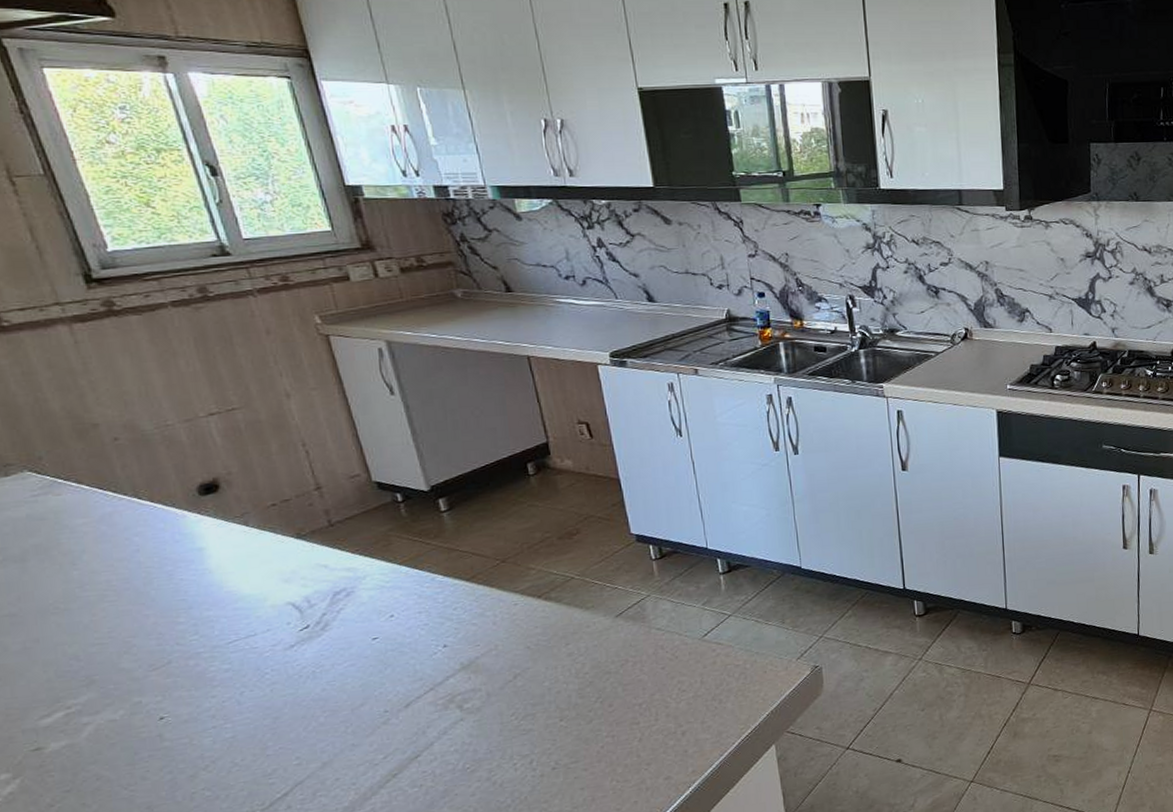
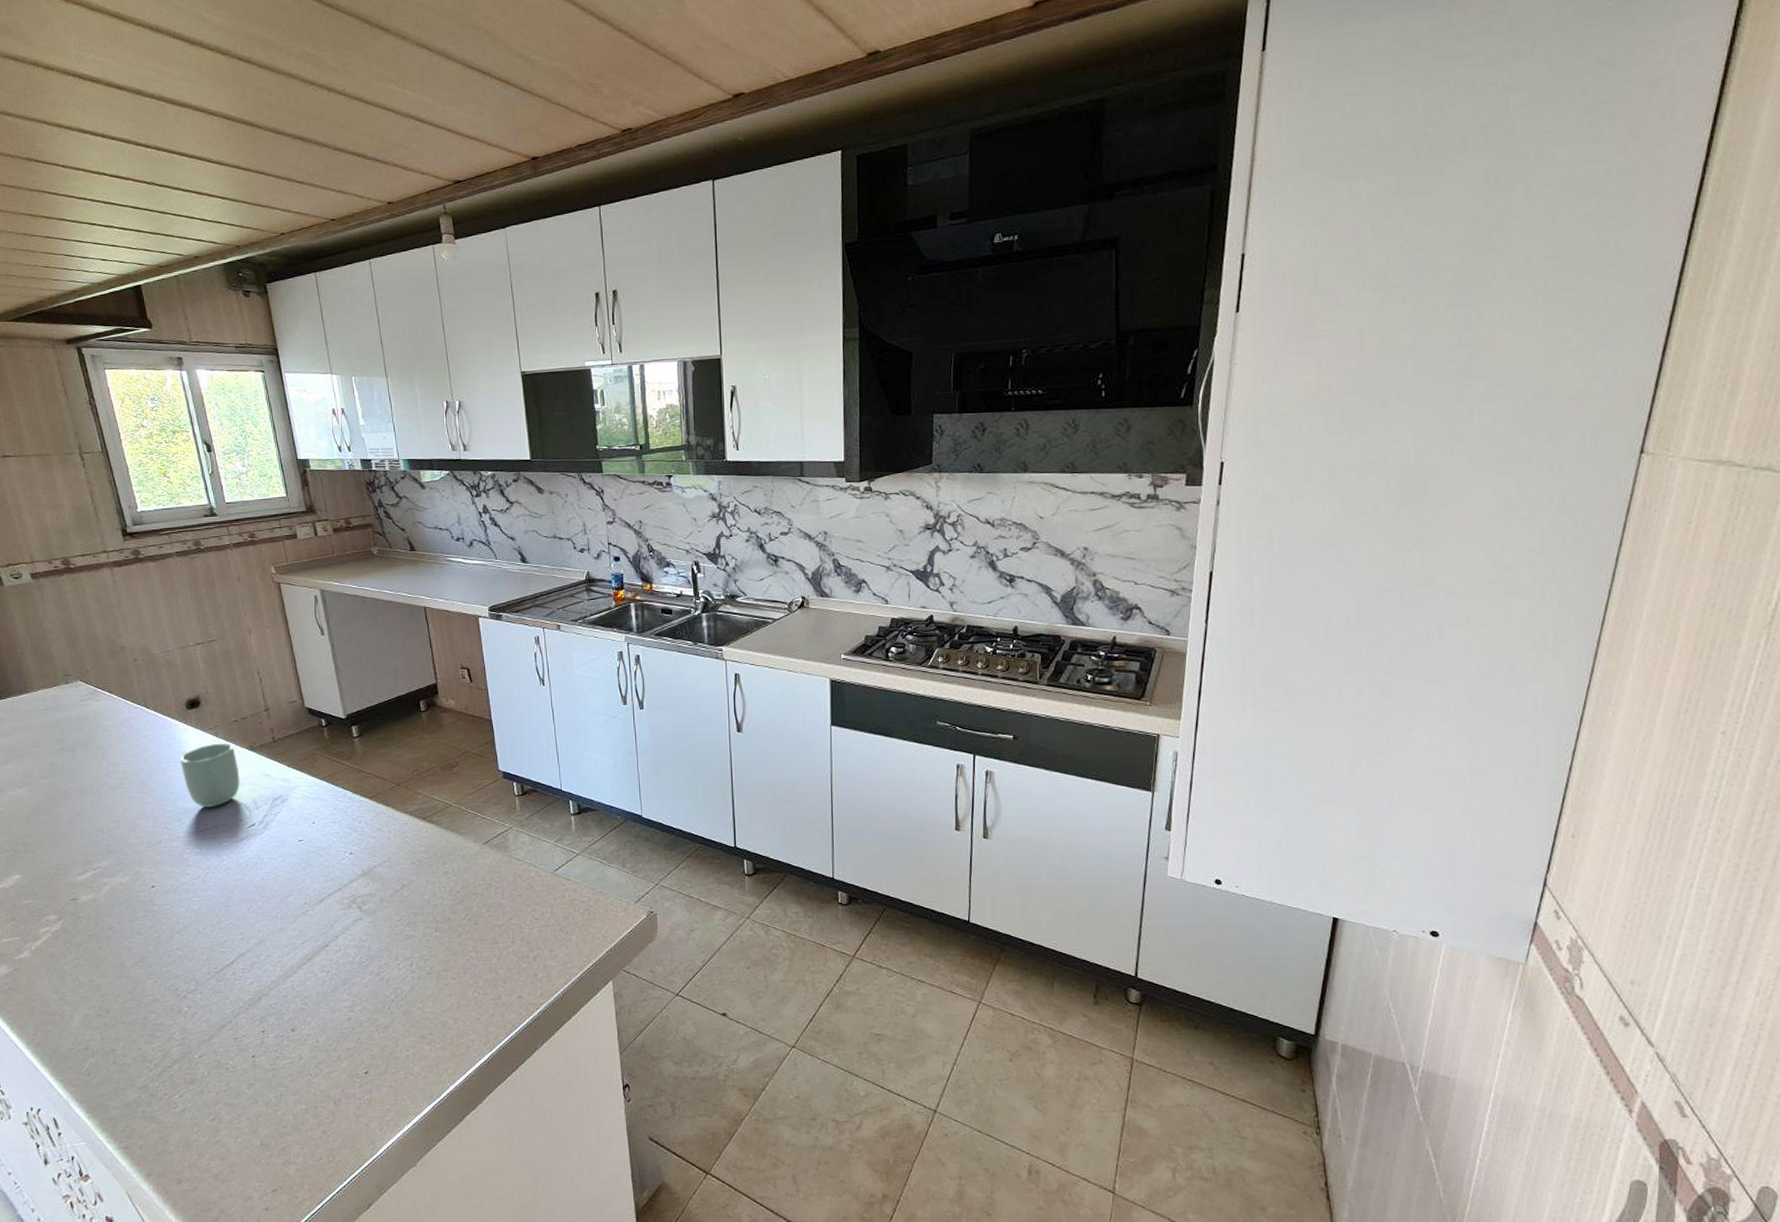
cup: none [194,531,286,614] -> present [180,742,241,808]

